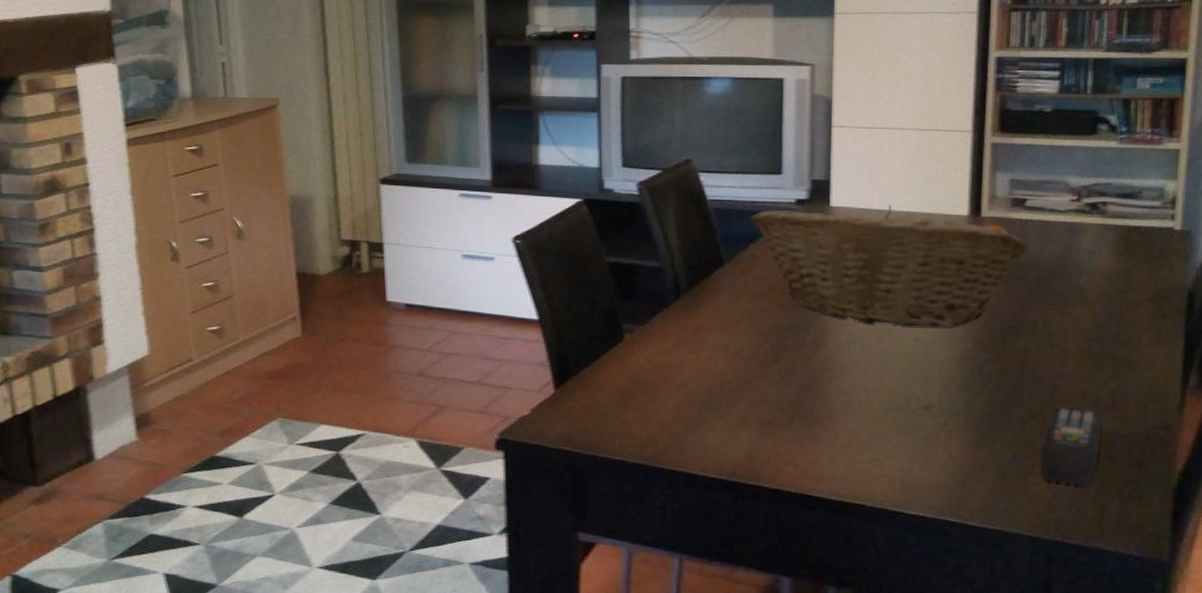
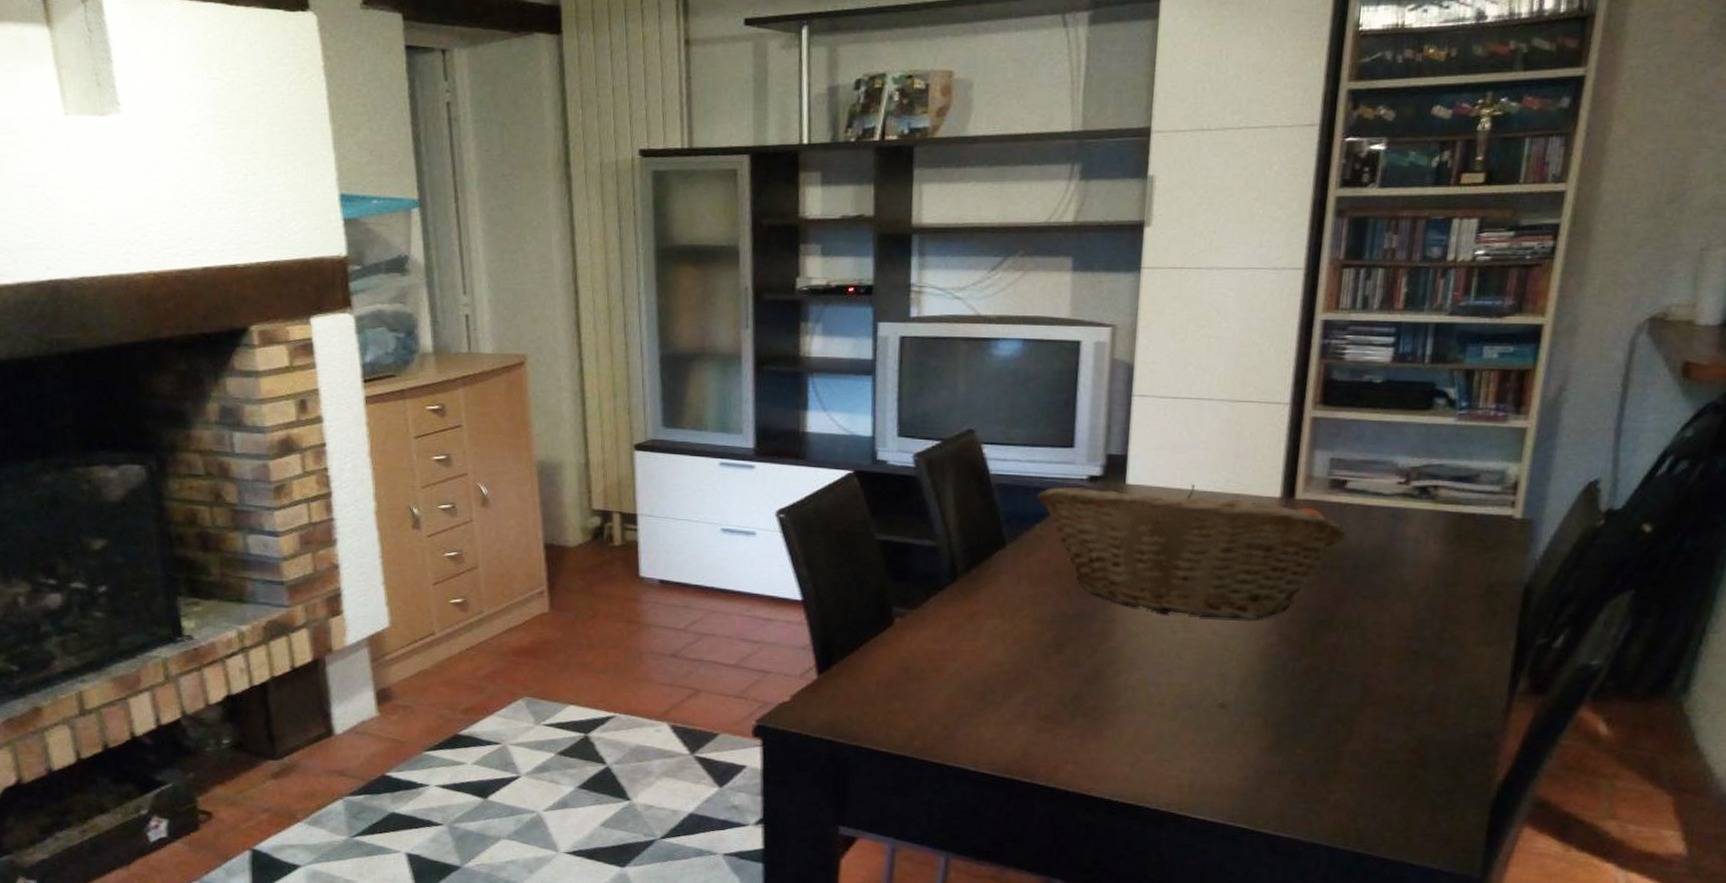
remote control: present [1039,406,1104,485] -> none [1343,708,1419,795]

